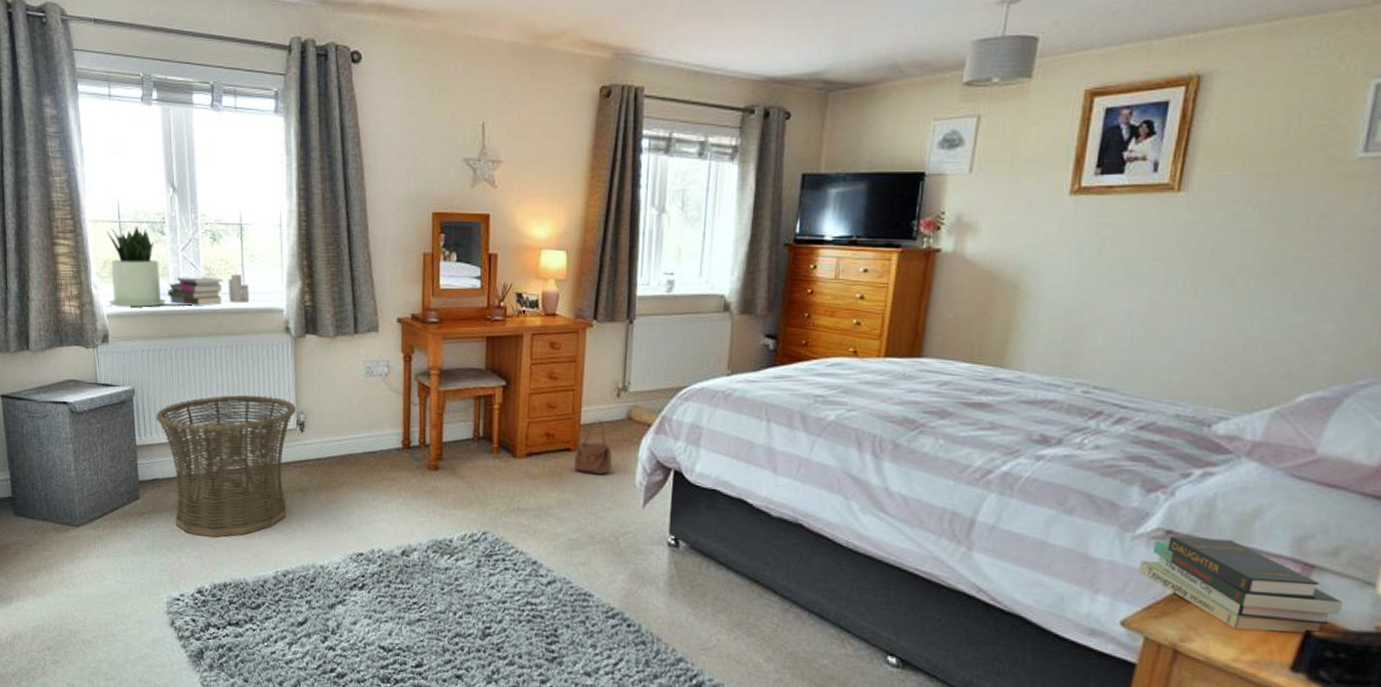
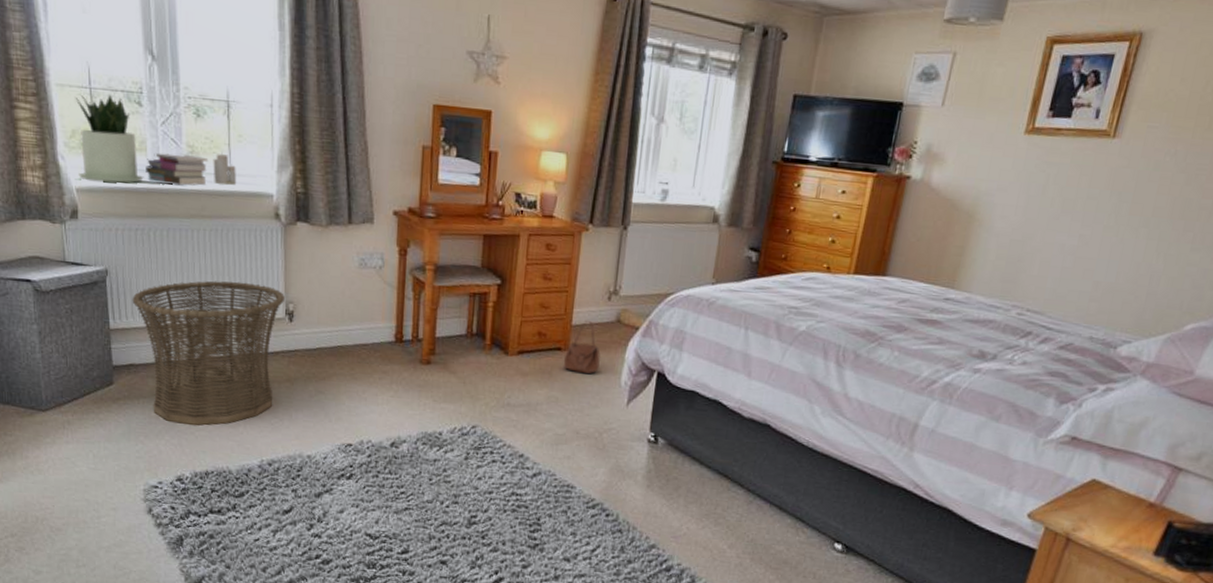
books: present [1138,536,1344,634] -> none [1046,441,1200,525]

